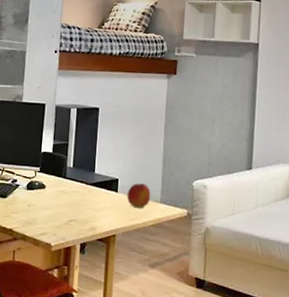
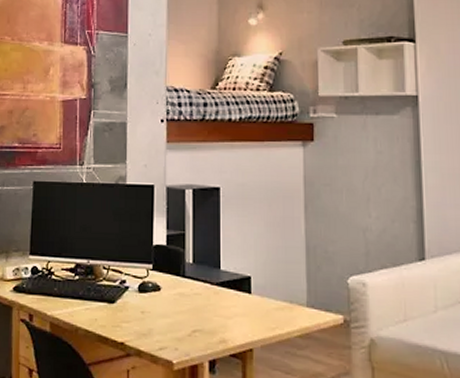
apple: present [127,183,151,208] -> none [263,281,294,314]

